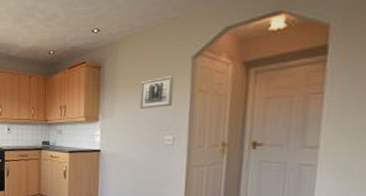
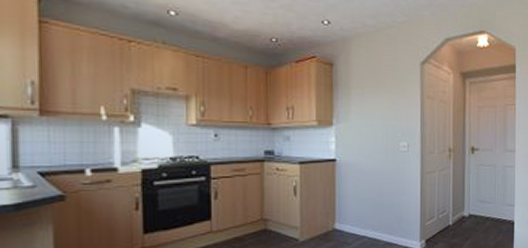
wall art: present [140,75,174,109] -> none [375,80,406,113]

